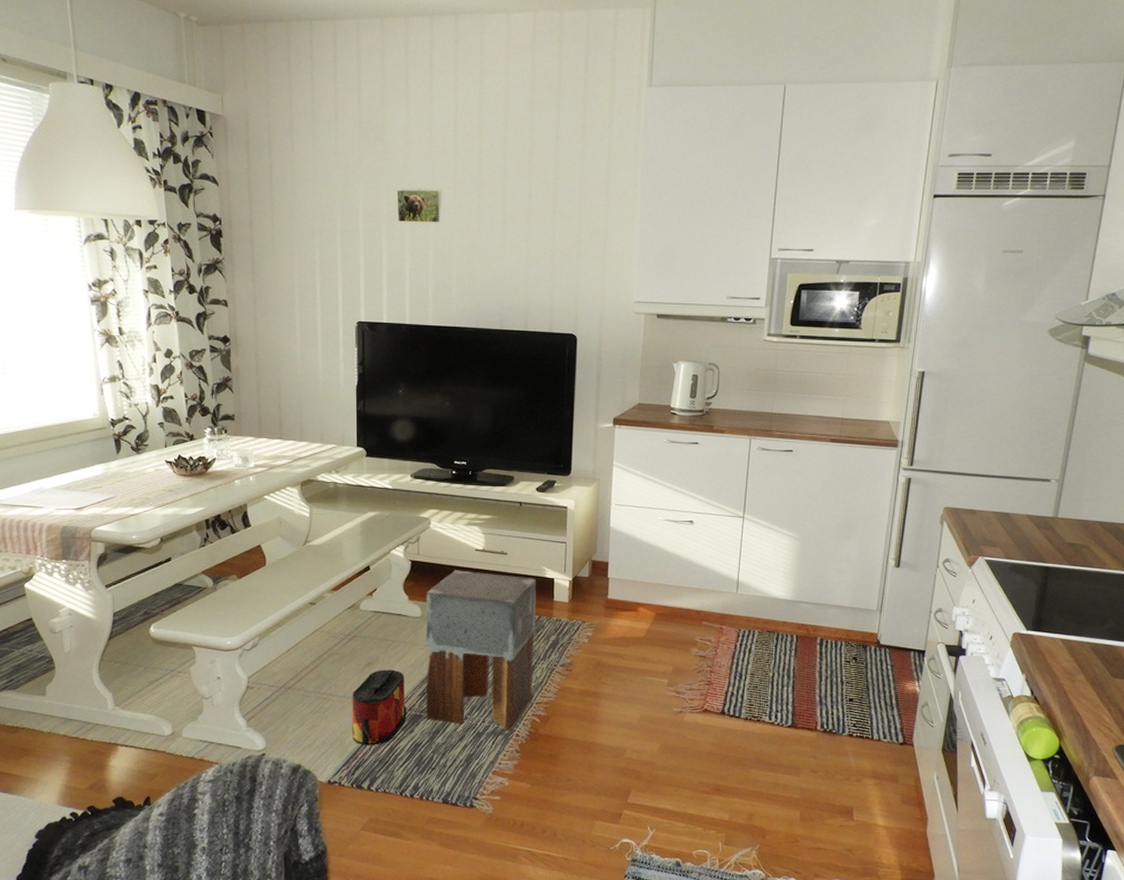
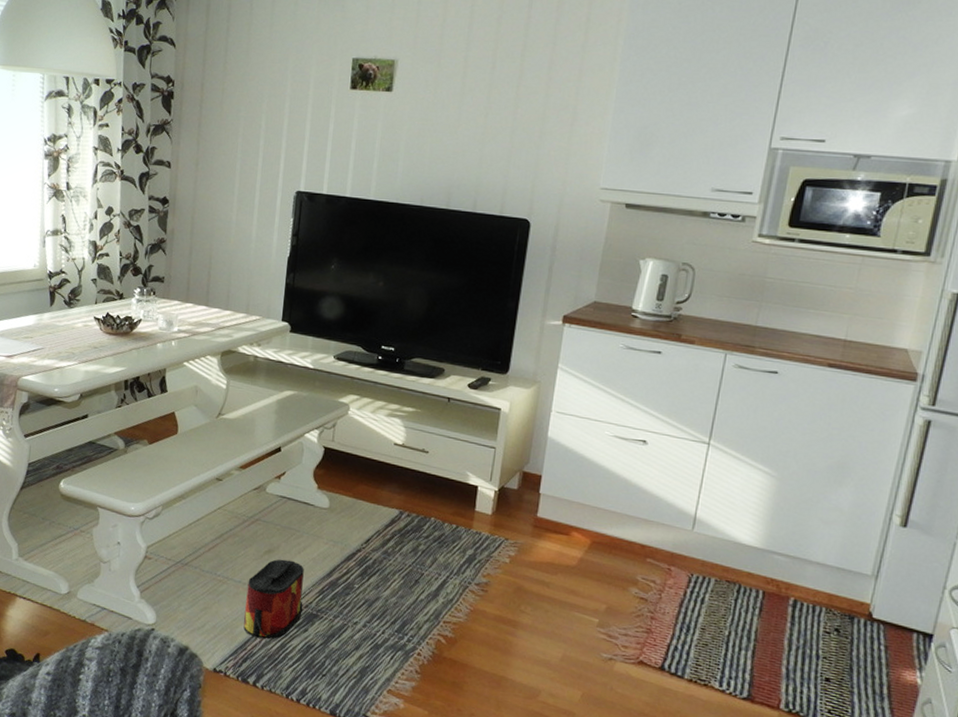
stool: present [425,570,537,731] -> none [322,463,458,649]

